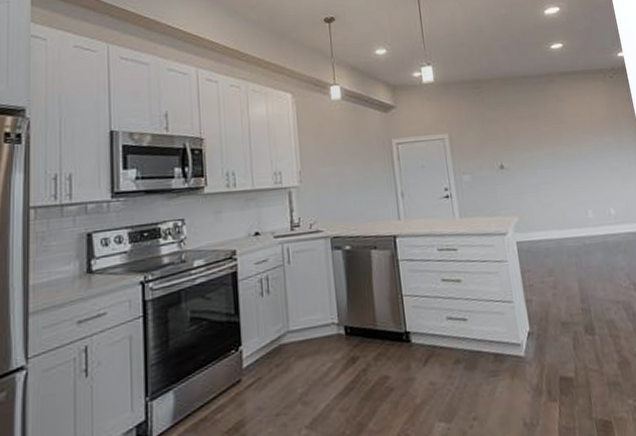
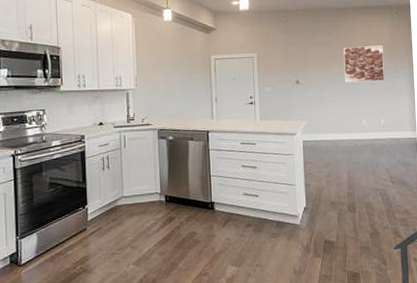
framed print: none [552,117,608,165] -> present [343,45,385,83]

